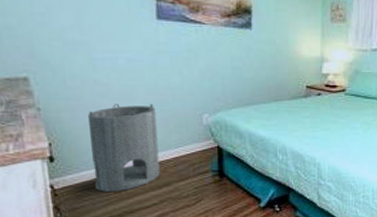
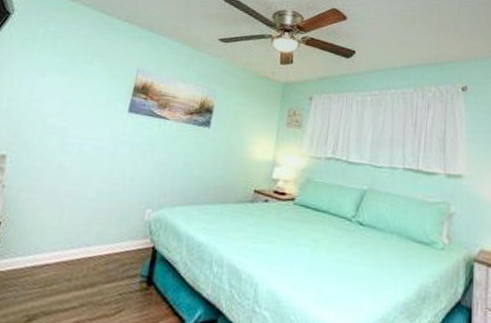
cylinder: present [87,103,160,192] -> none [23,187,104,286]

